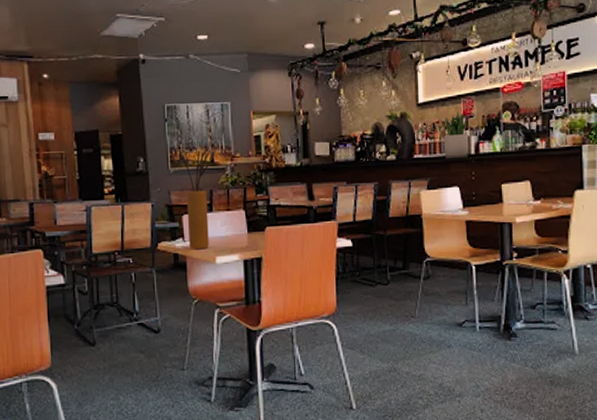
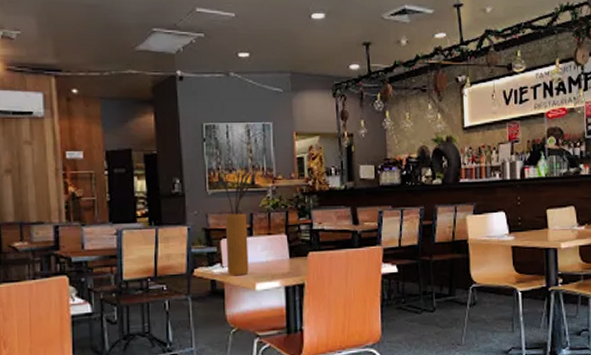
planter: present [443,112,469,159] -> none [489,137,515,184]

